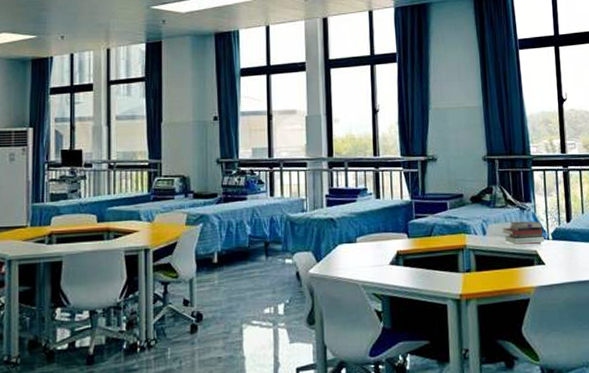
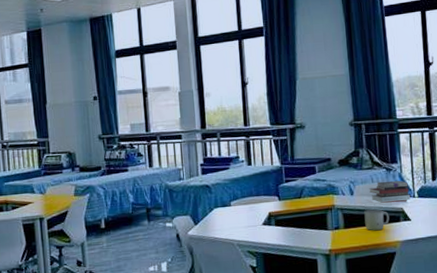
mug: none [497,251,523,275] -> present [364,209,390,231]

